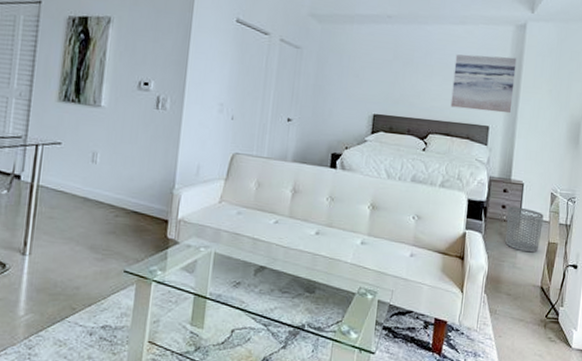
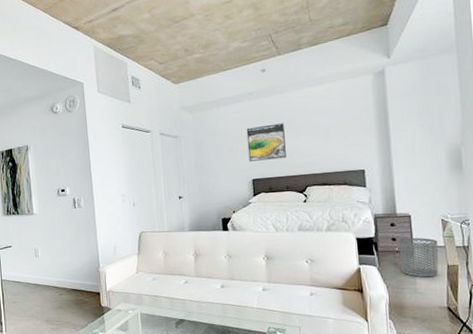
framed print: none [373,54,418,98] -> present [246,123,286,162]
wall art: present [450,54,517,114] -> none [319,102,385,160]

